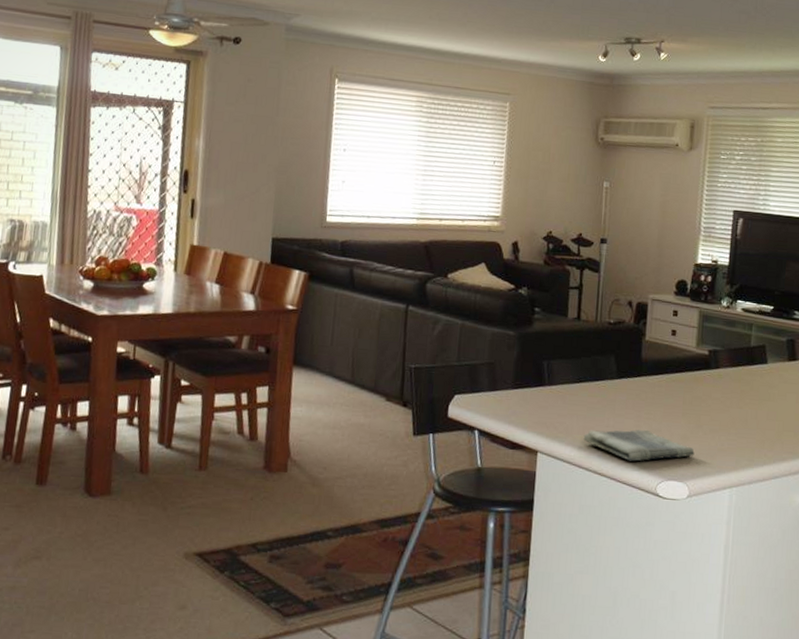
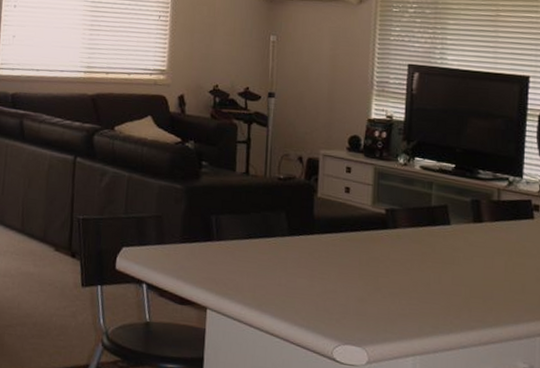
dish towel: present [583,429,695,462] -> none [254,288,373,323]

